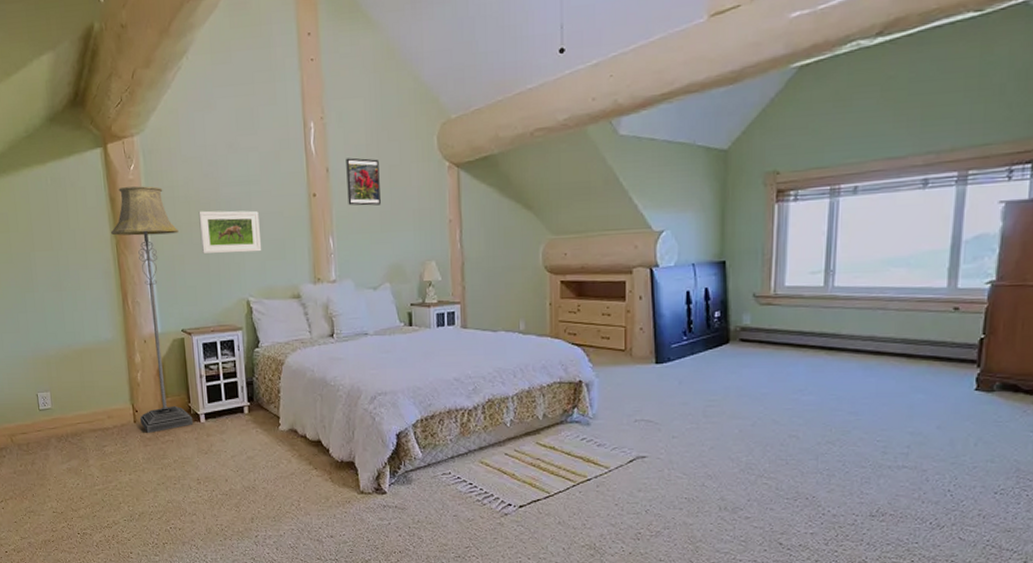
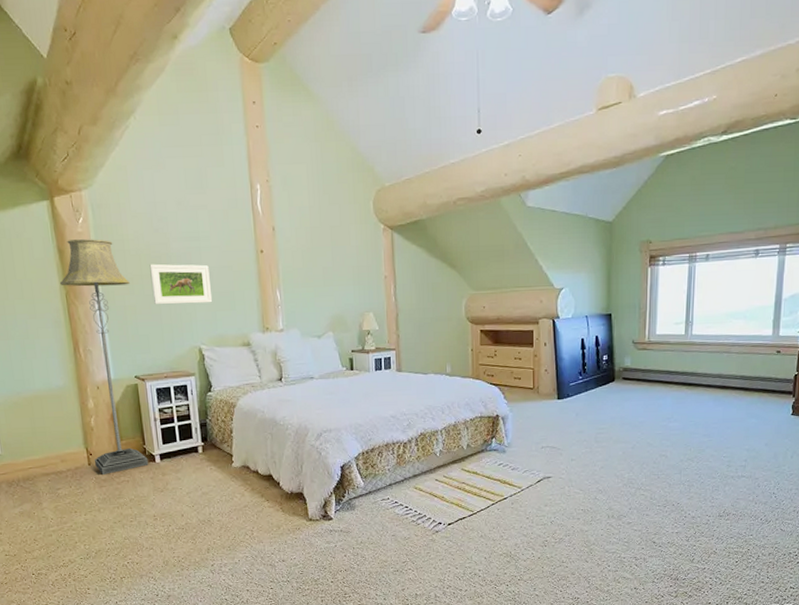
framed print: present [346,157,381,206] -> none [290,218,323,262]

